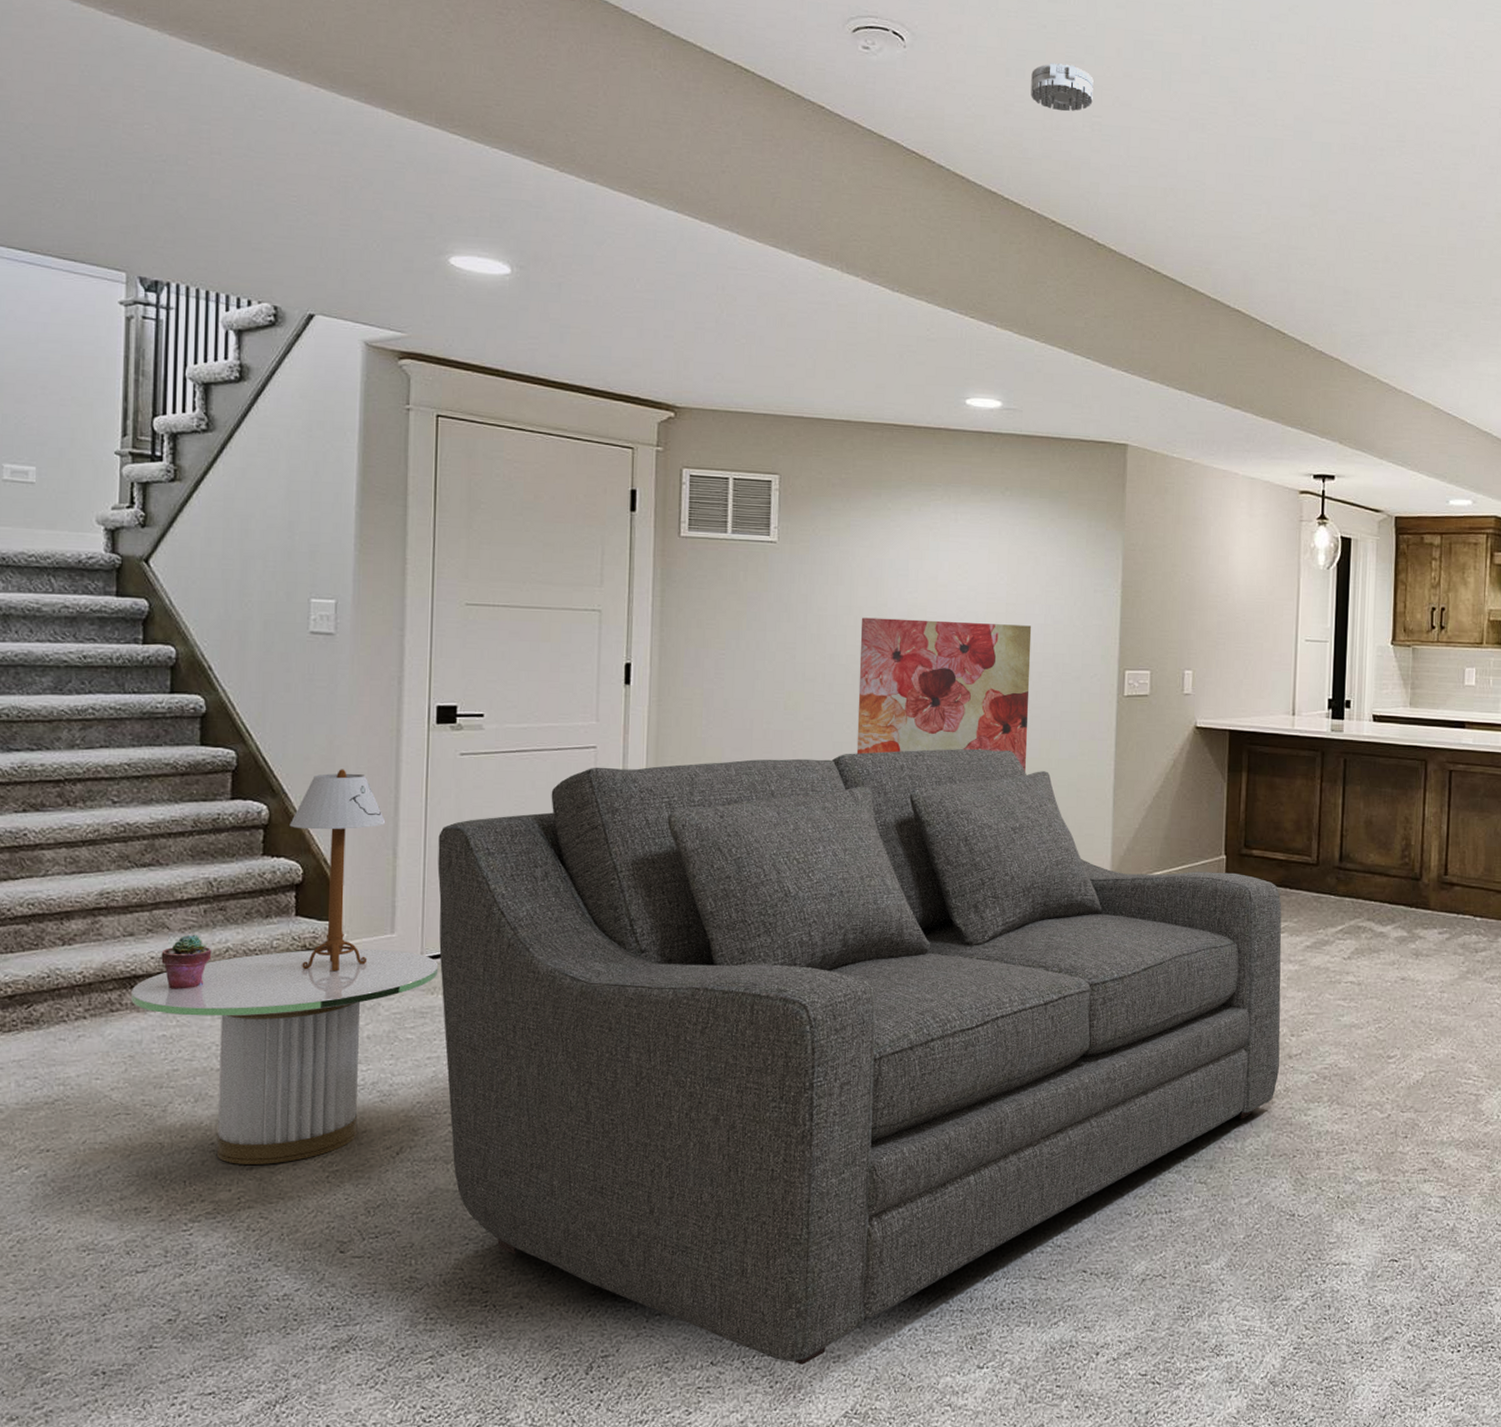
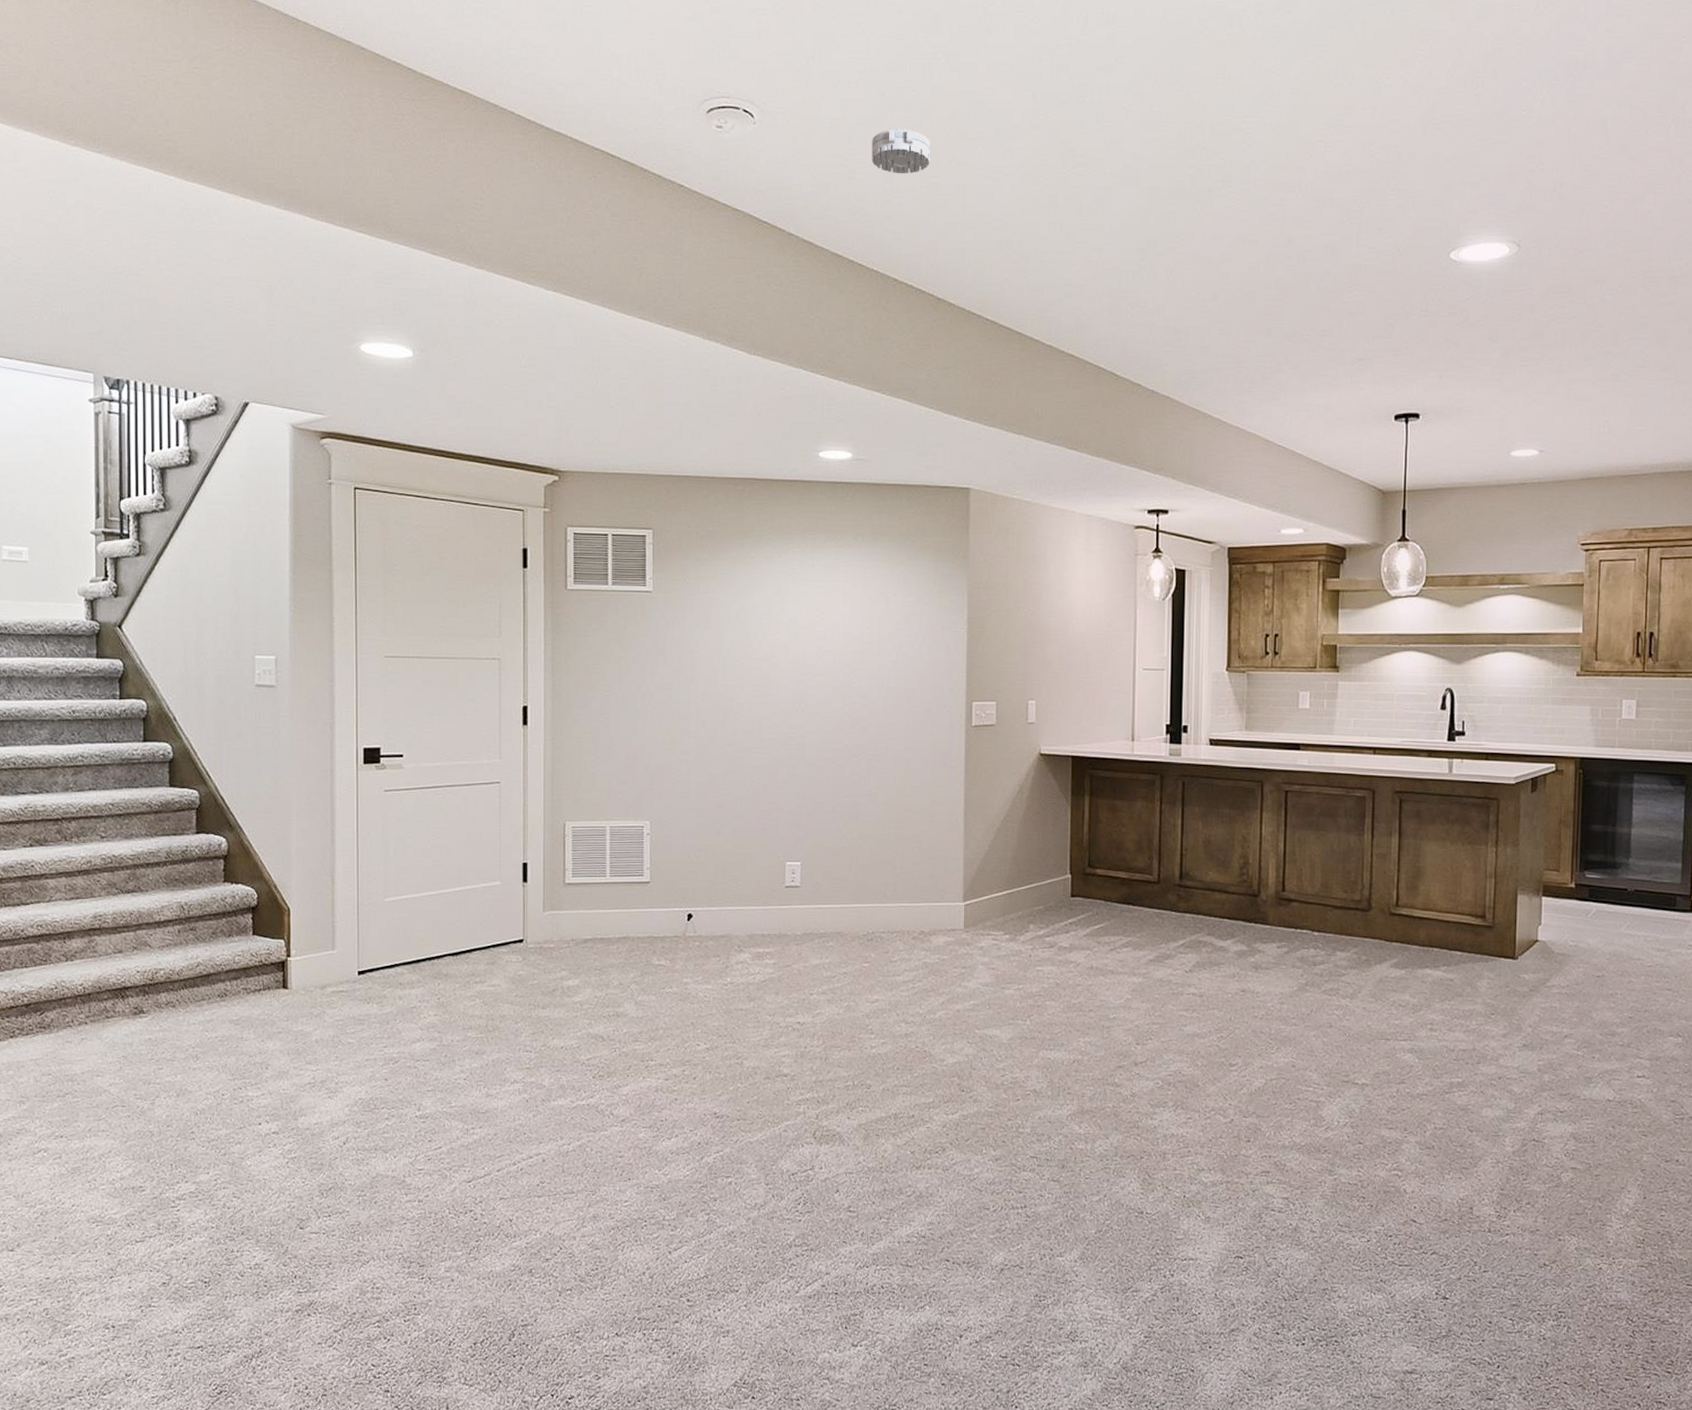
side table: present [131,948,439,1164] -> none [122,963,373,1151]
potted succulent: present [161,934,212,989] -> none [145,951,186,999]
table lamp: present [289,769,386,972] -> none [245,805,324,984]
sofa: present [437,748,1282,1365] -> none [369,778,1126,1338]
wall art: present [856,617,1032,772] -> none [728,658,885,799]

